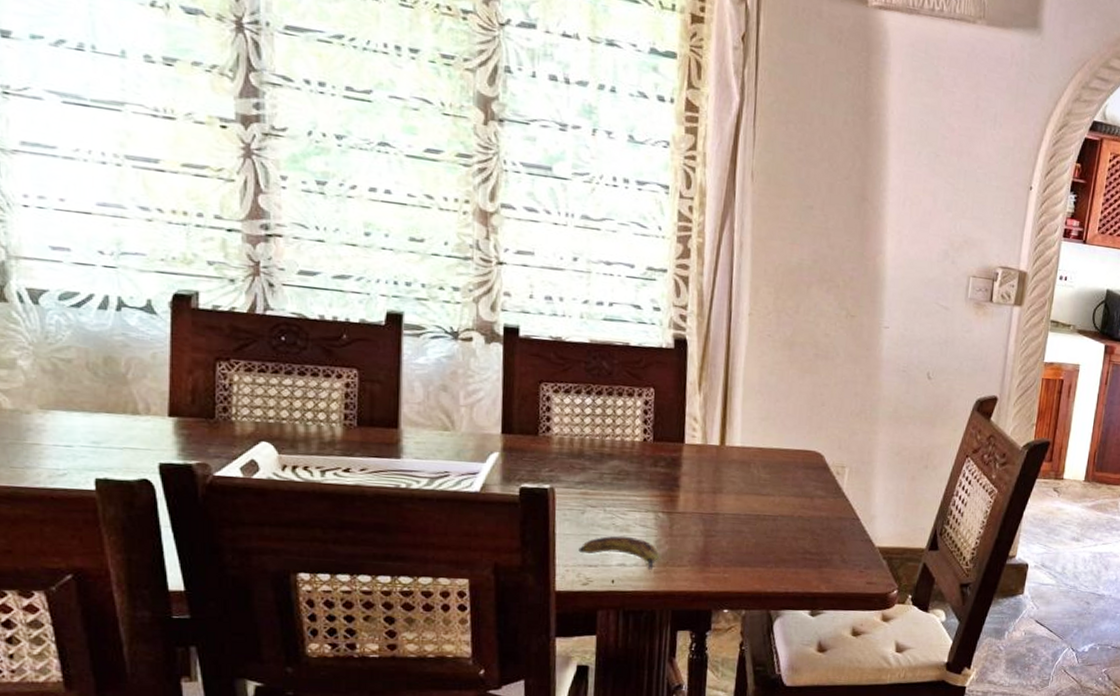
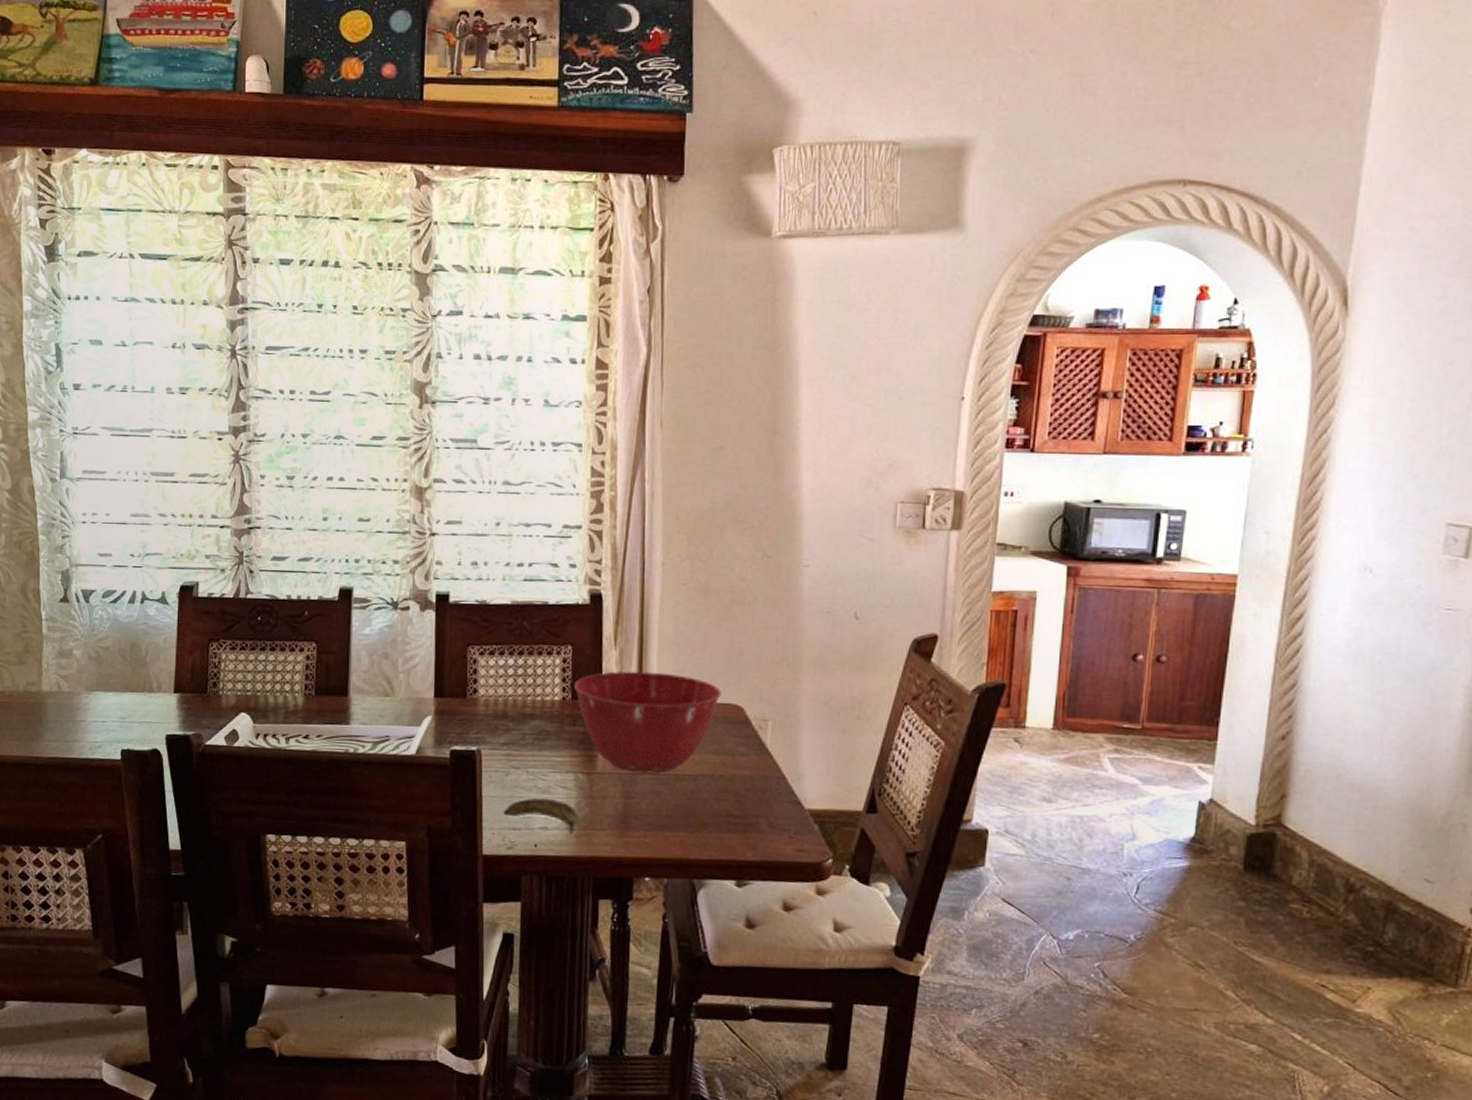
mixing bowl: none [655,415,803,514] -> present [573,671,722,774]

